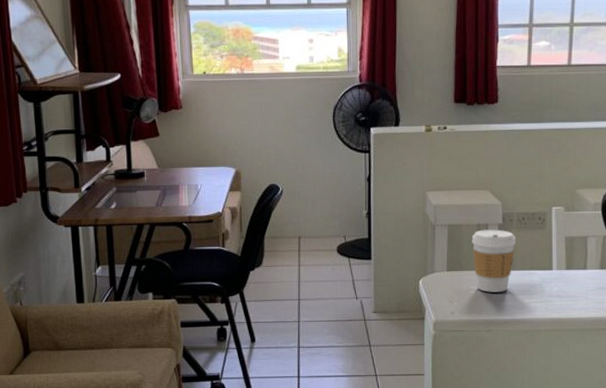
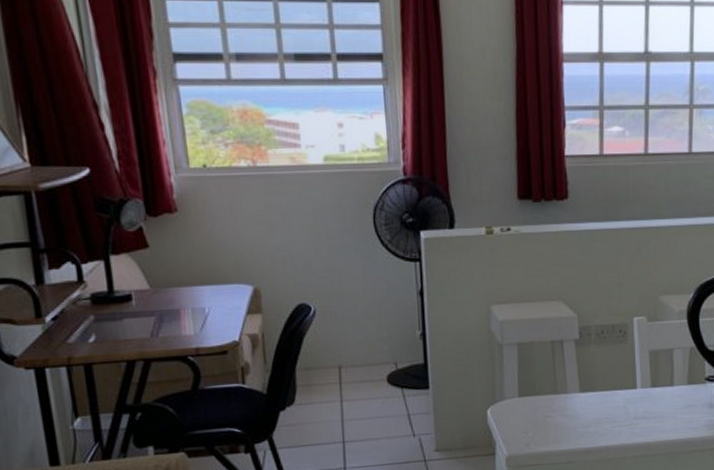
coffee cup: present [471,229,517,292] -> none [545,345,596,419]

